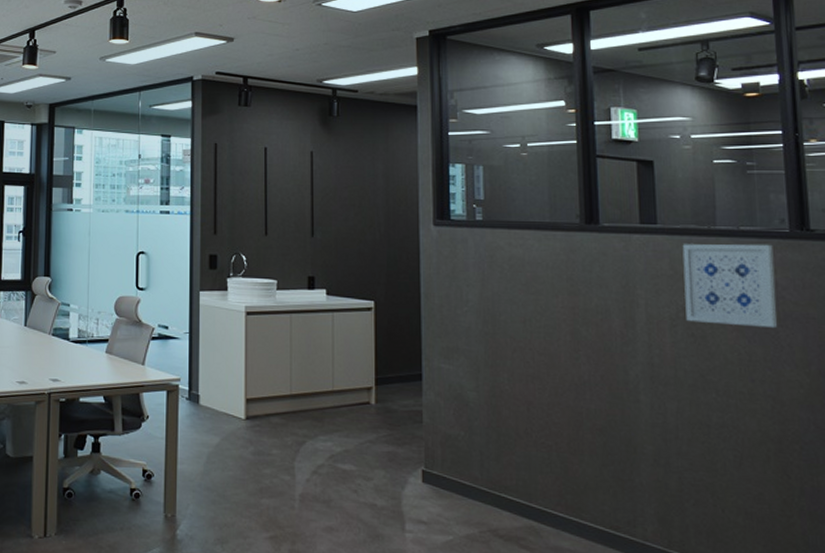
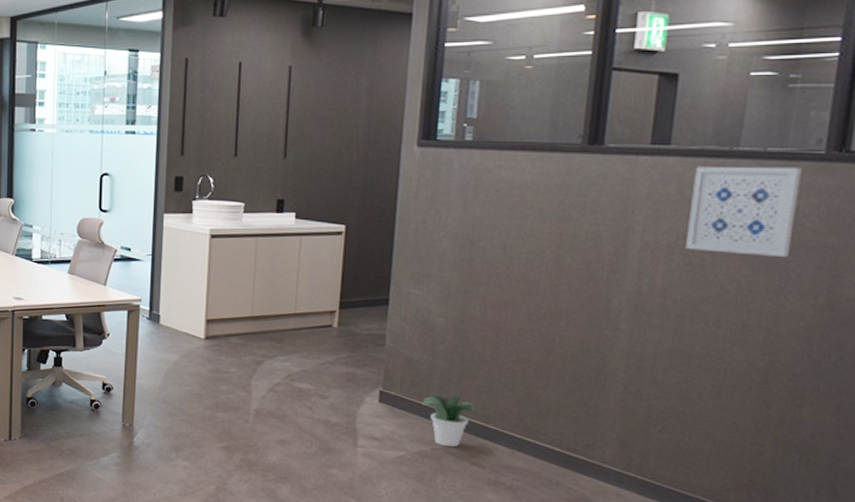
potted plant: none [465,473,517,529] -> present [423,395,476,448]

